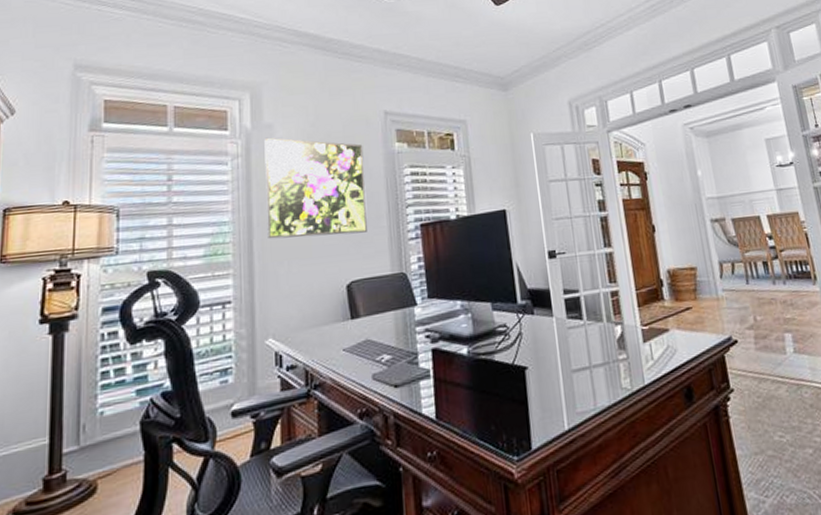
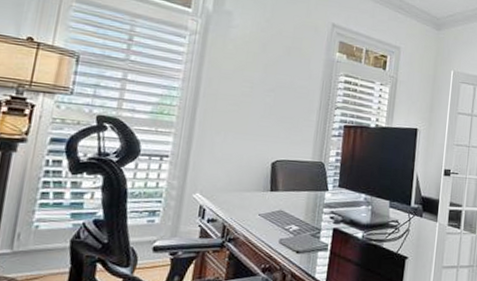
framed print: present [264,137,368,239] -> none [210,22,308,122]

